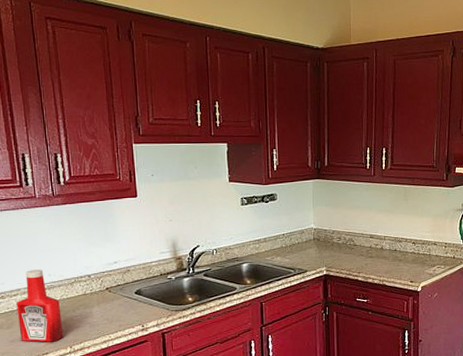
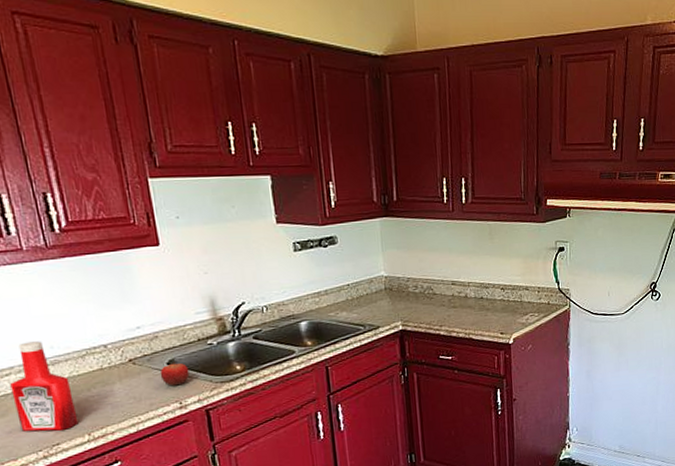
fruit: none [129,291,152,312] -> present [160,362,190,386]

